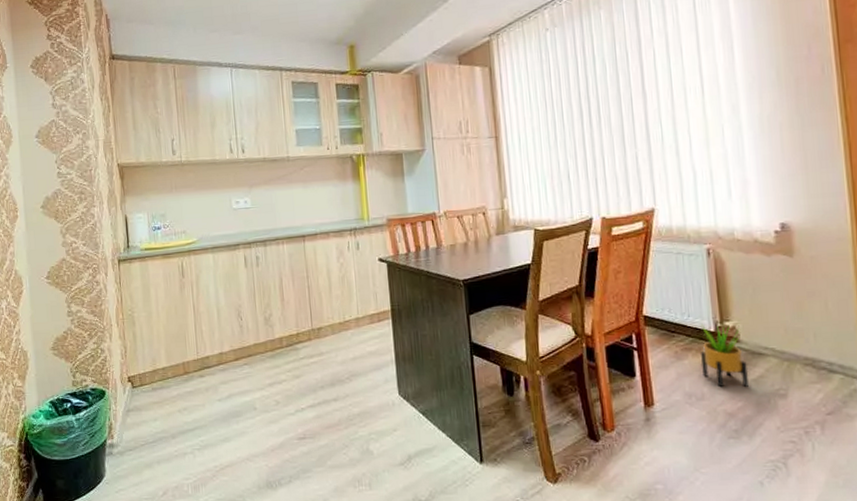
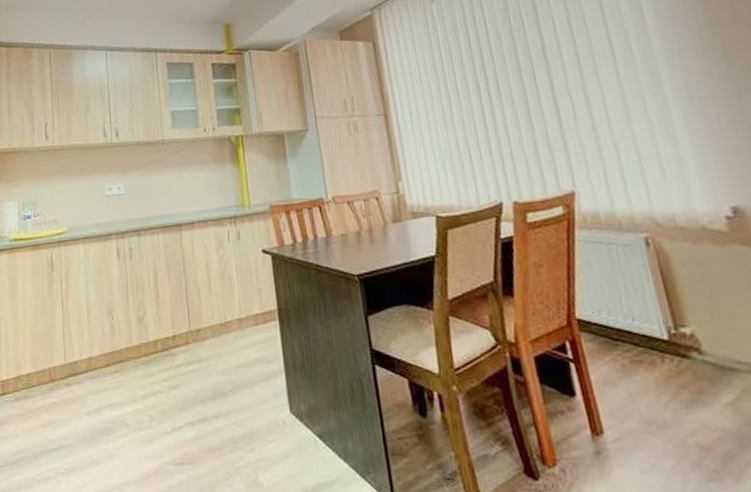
potted plant: present [700,324,749,388] -> none [649,331,724,413]

